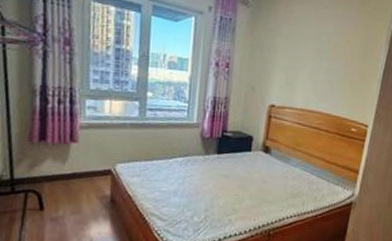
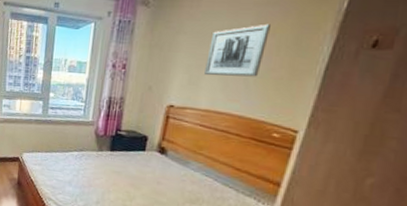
wall art: none [299,33,346,80] -> present [204,23,270,77]

